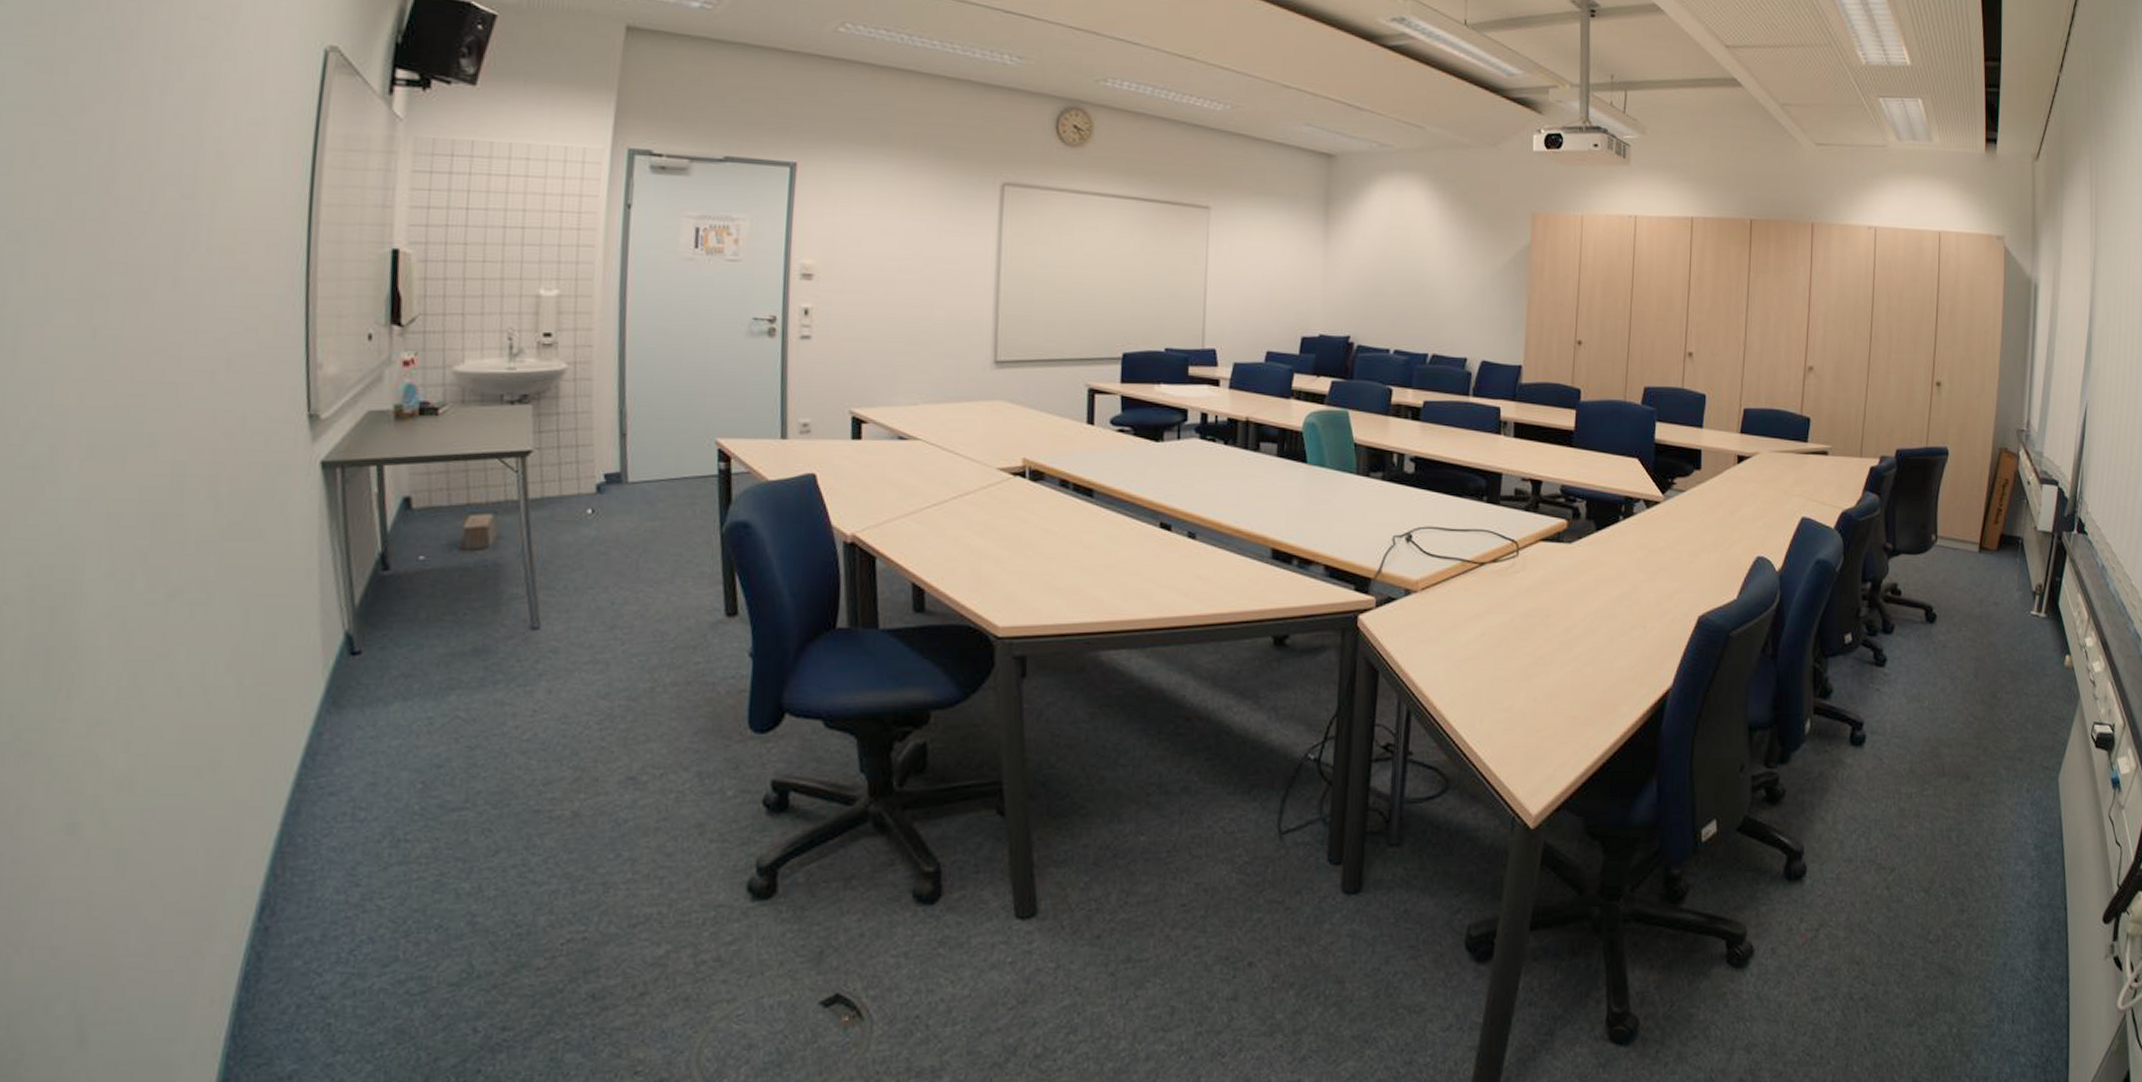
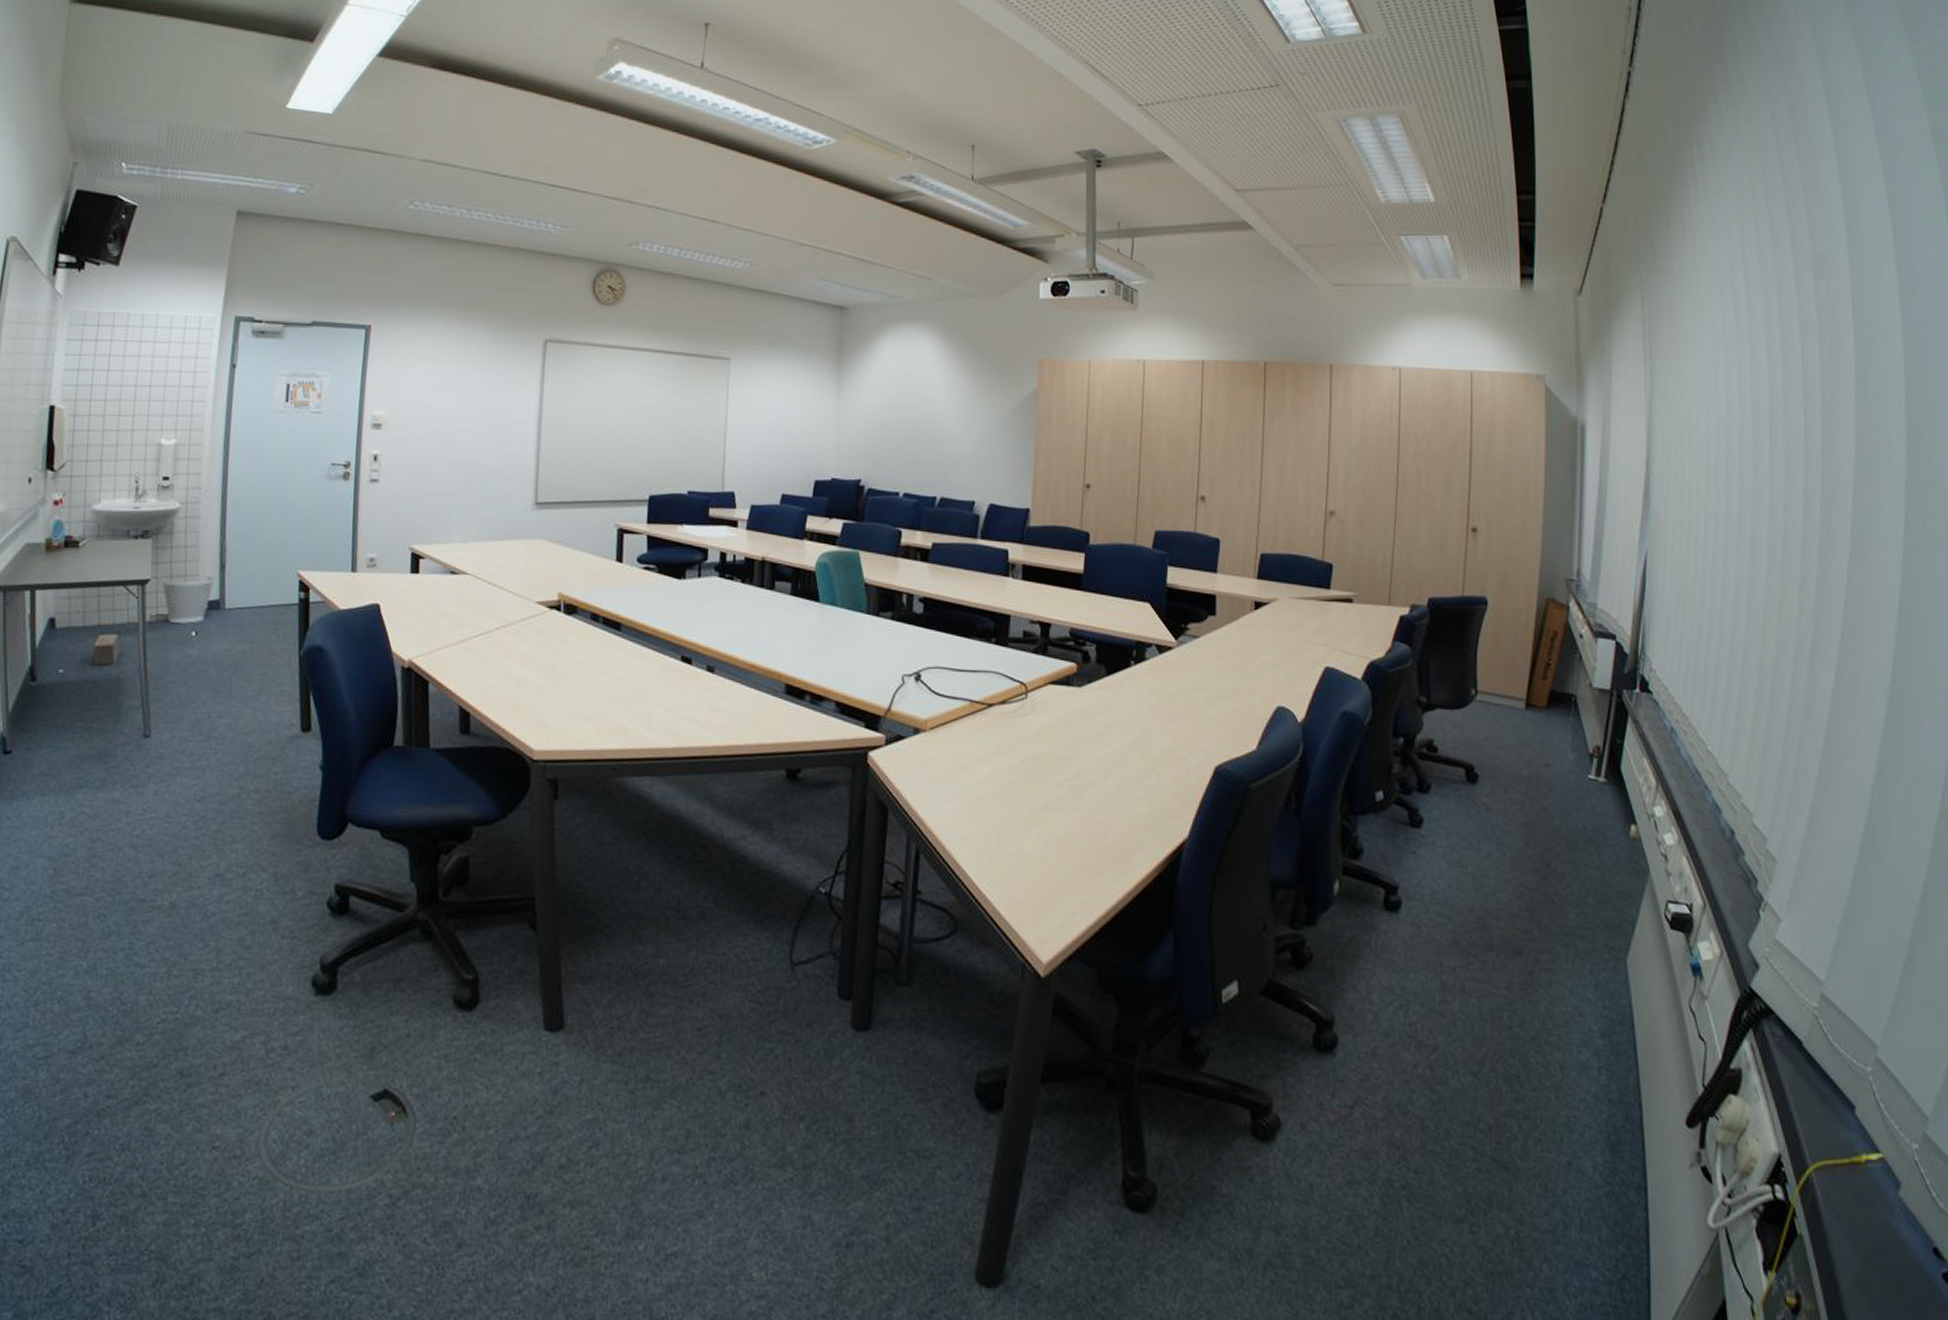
wastebasket: none [545,445,615,501] -> present [161,576,216,625]

